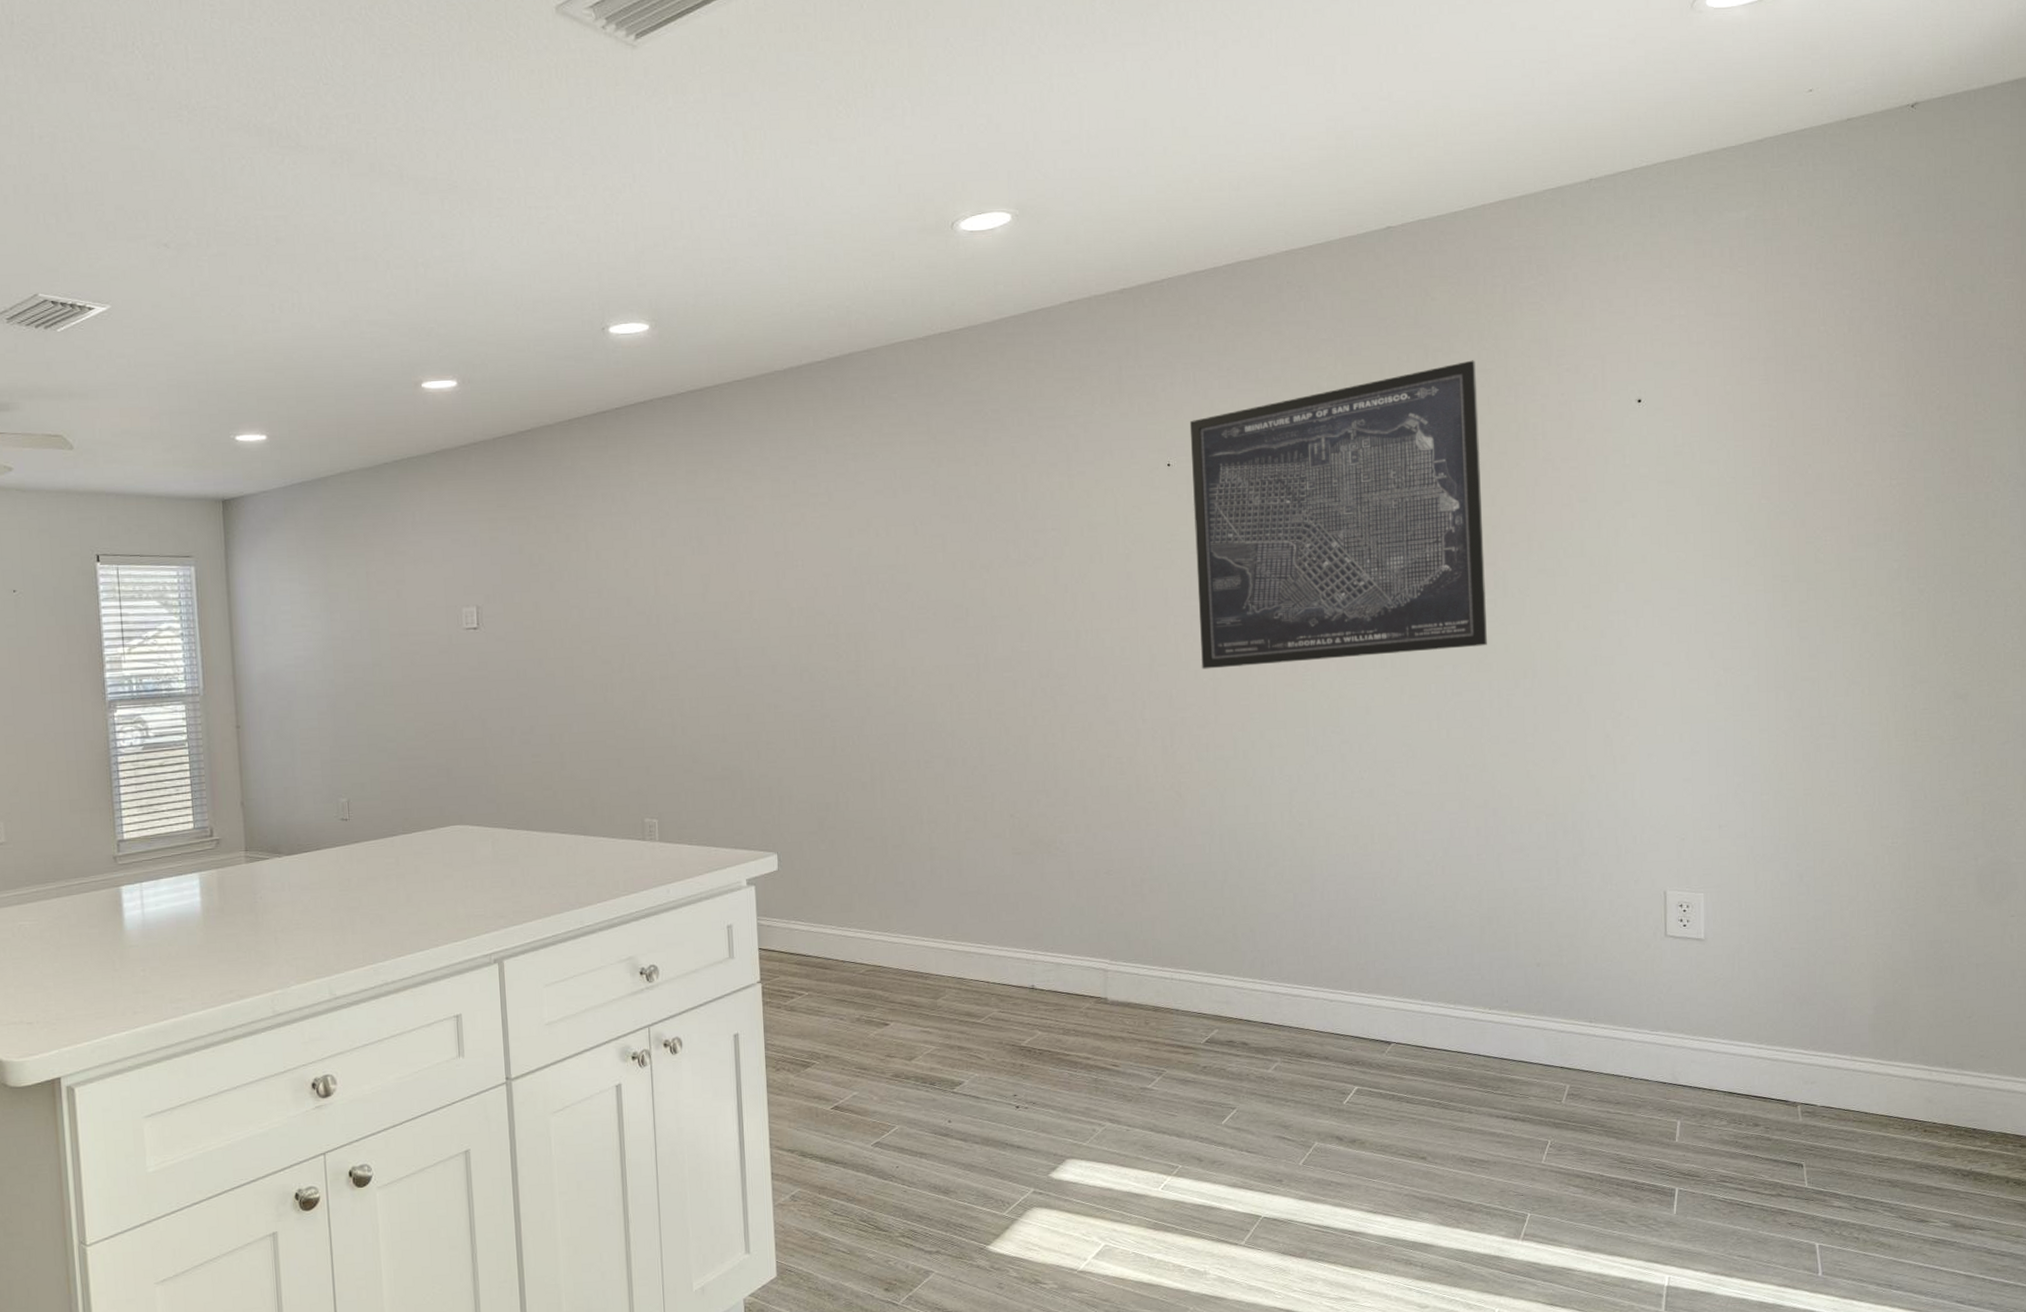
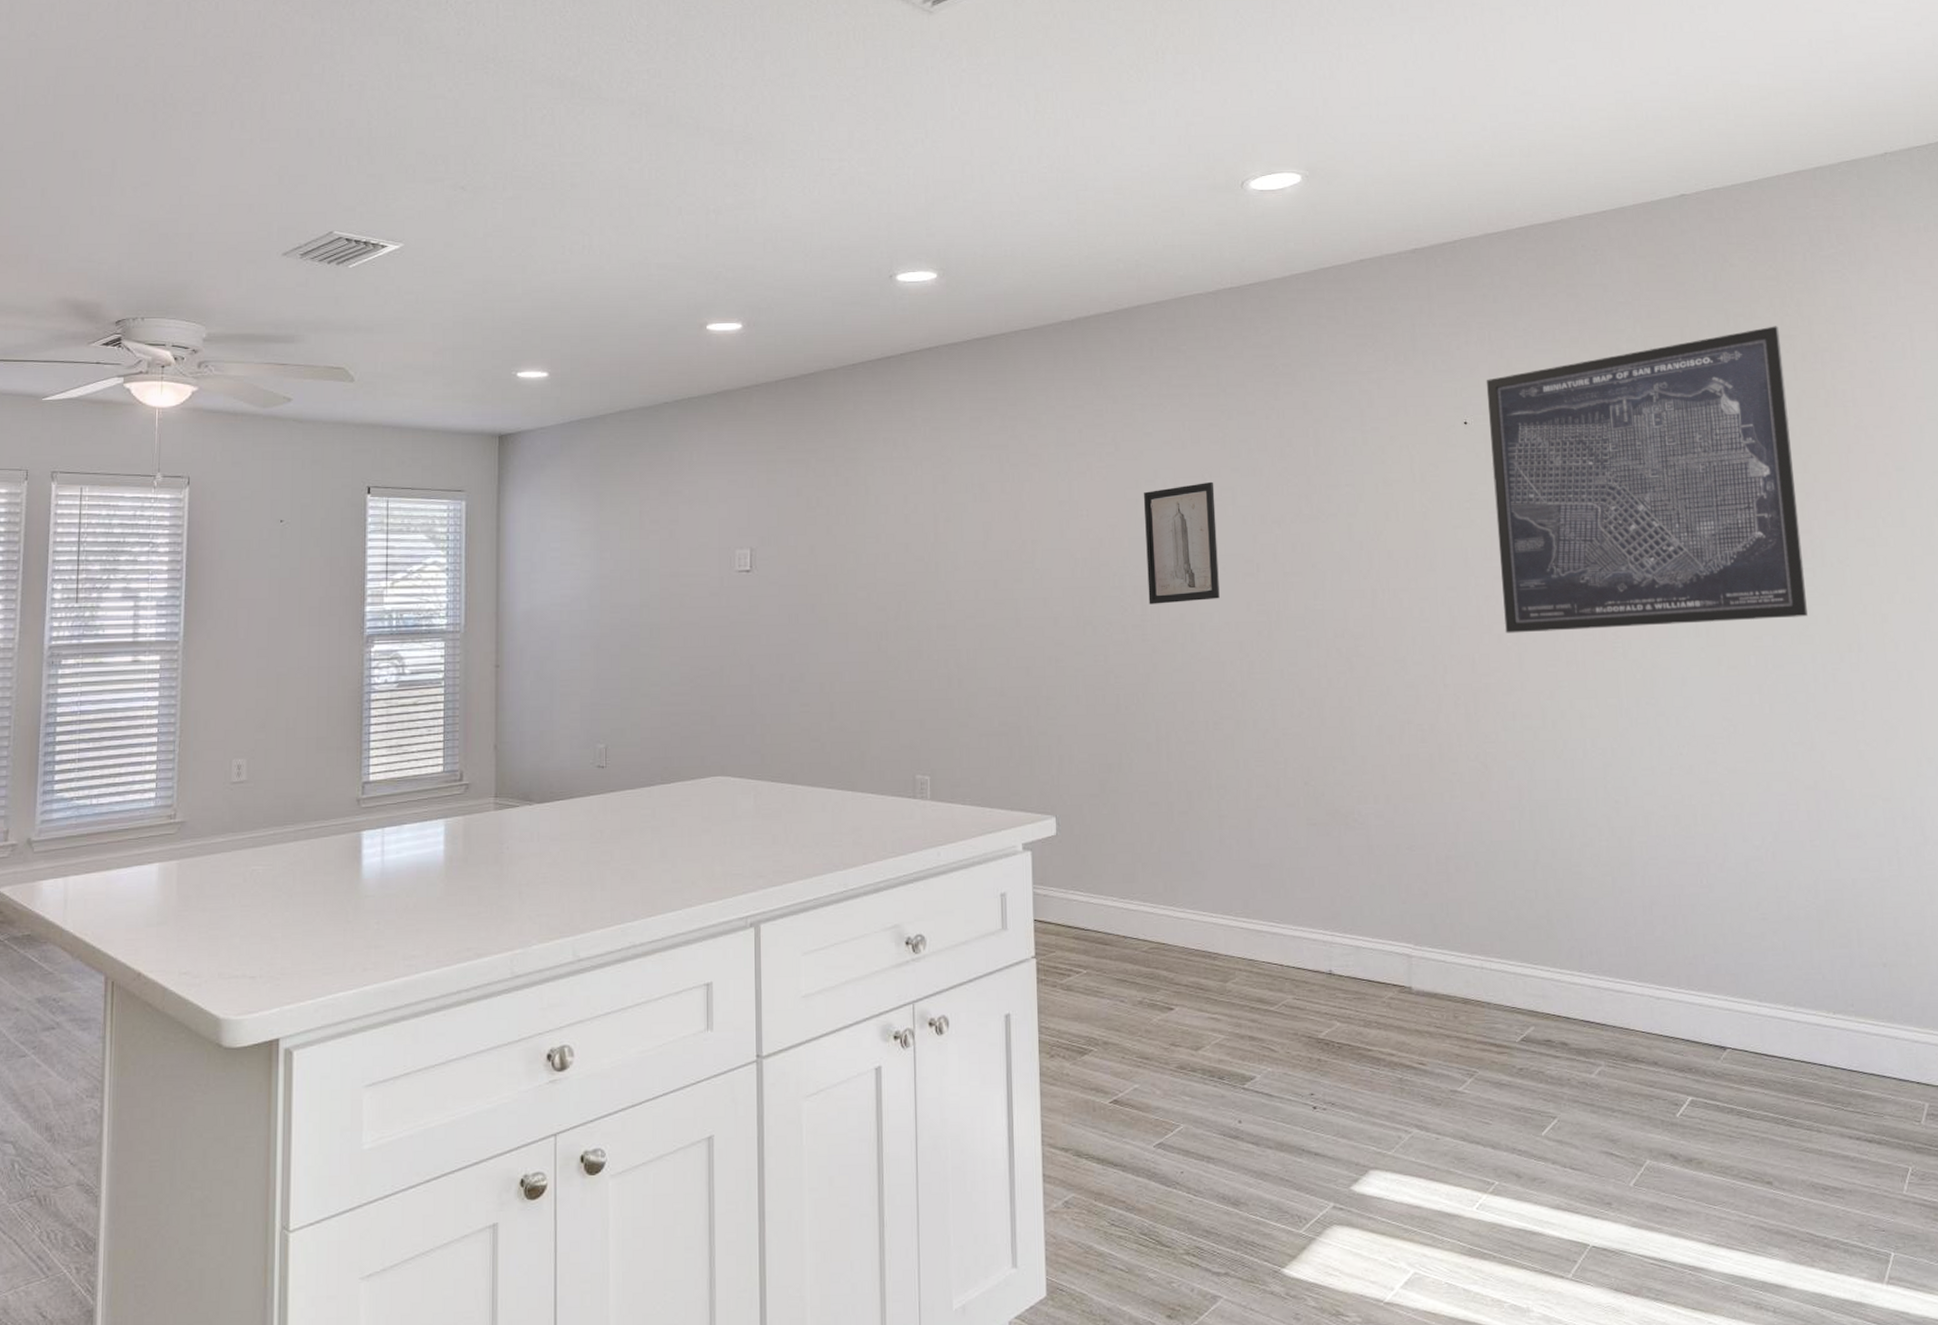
wall art: none [857,529,931,651] -> present [1144,481,1220,604]

